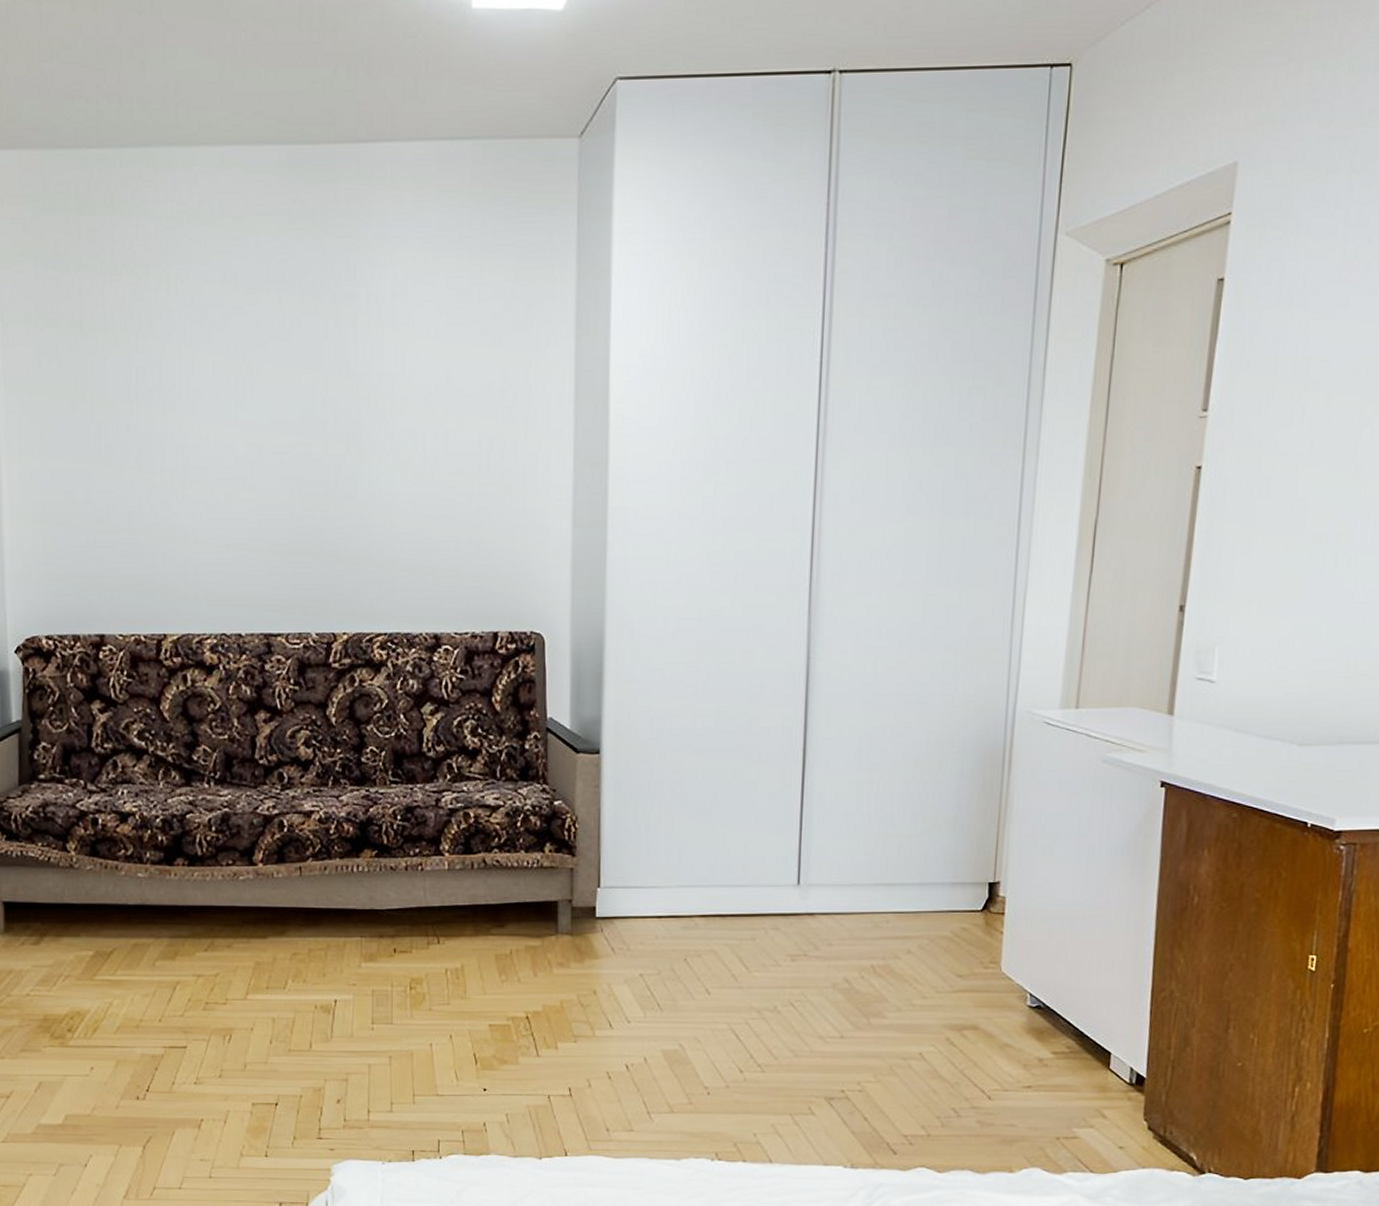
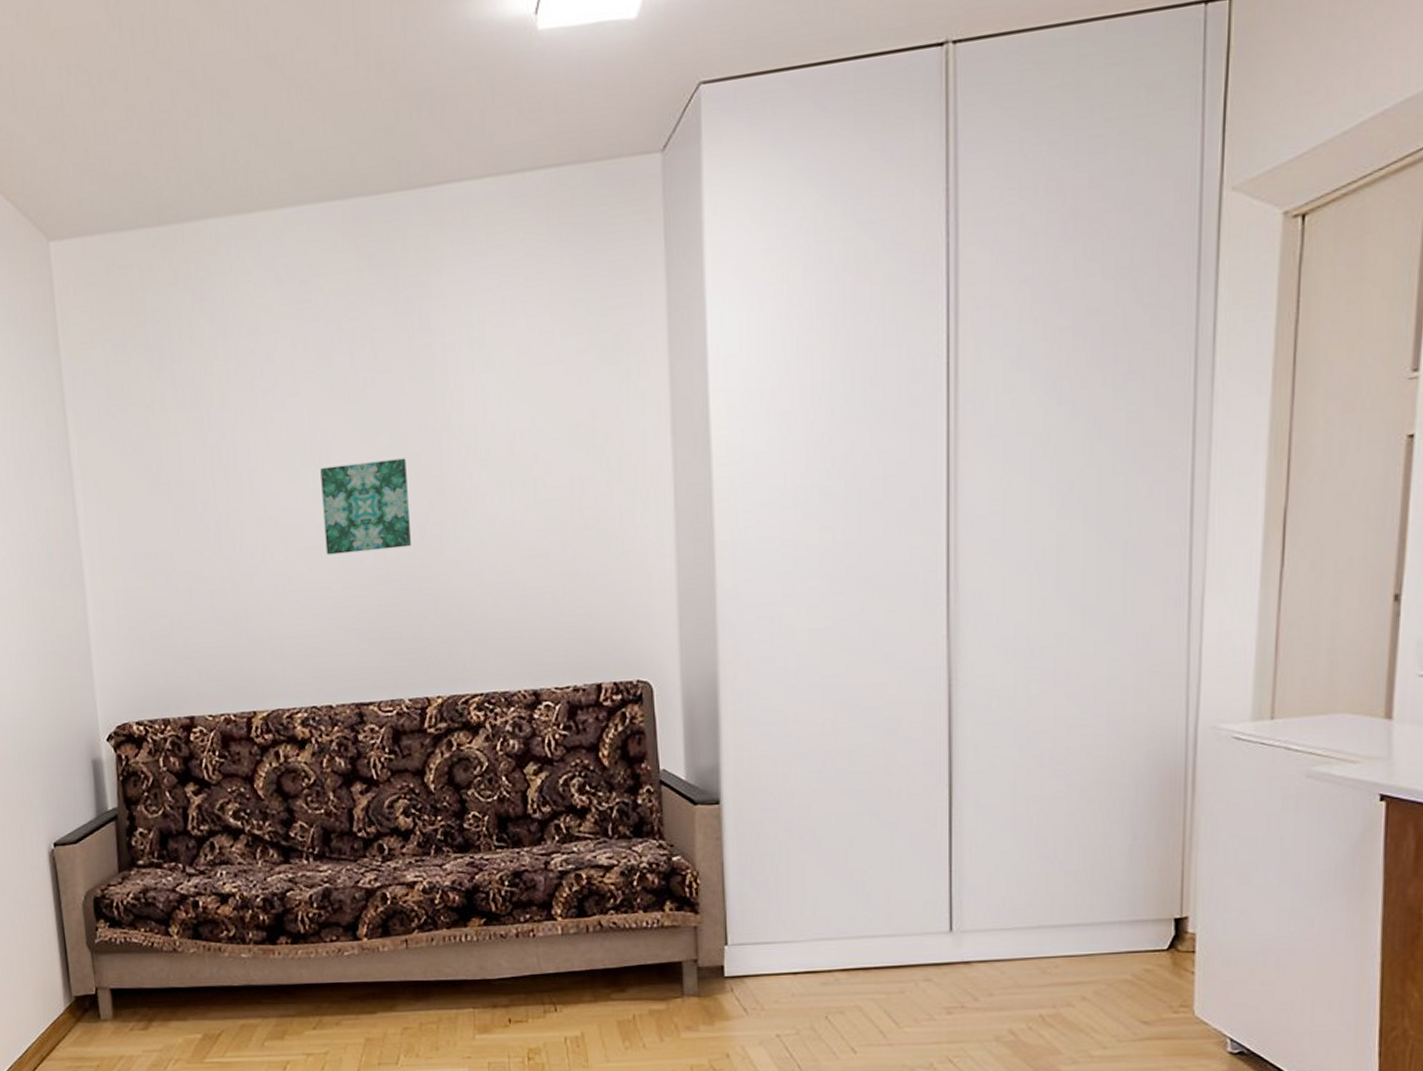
wall art: none [243,400,326,487] -> present [320,458,411,555]

